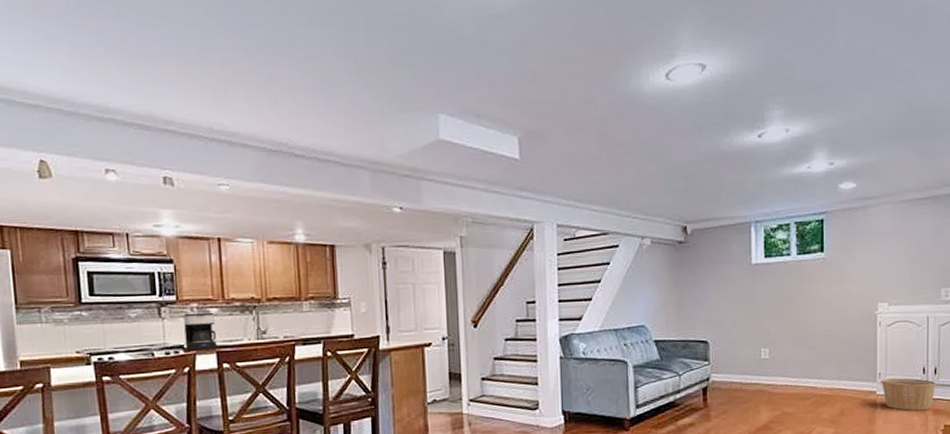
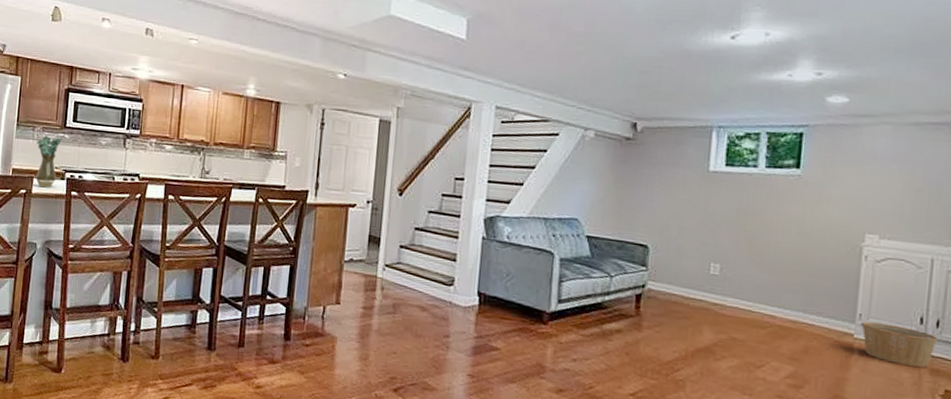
vase: none [47,314,80,378] -> present [36,134,61,188]
coffee maker: present [172,312,230,350] -> none [130,147,177,182]

